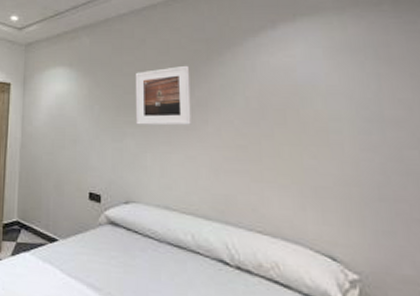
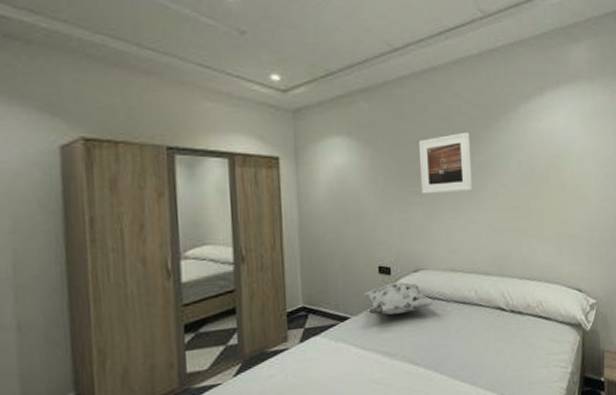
decorative pillow: none [74,211,145,246] -> present [365,282,434,315]

